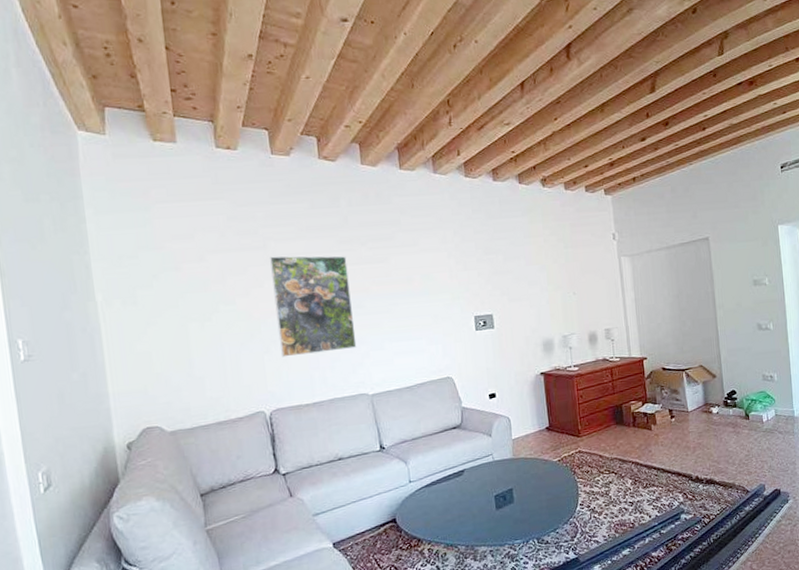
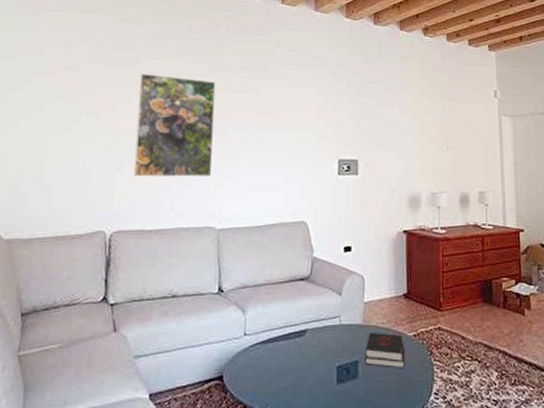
hardback book: none [517,461,553,491] -> present [365,333,405,369]

